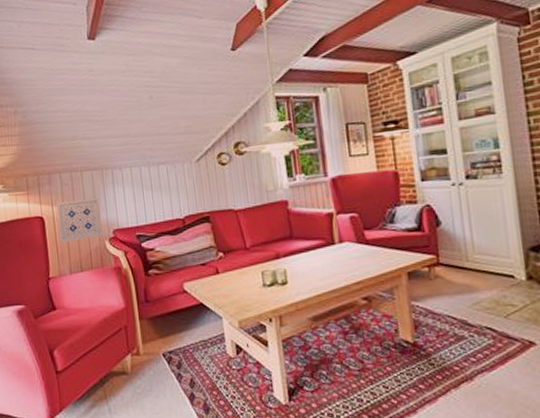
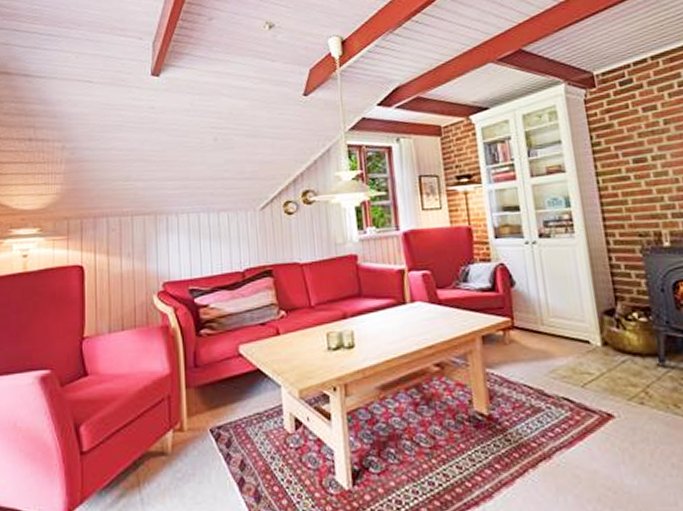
wall art: present [57,197,103,243] -> none [100,245,151,297]

